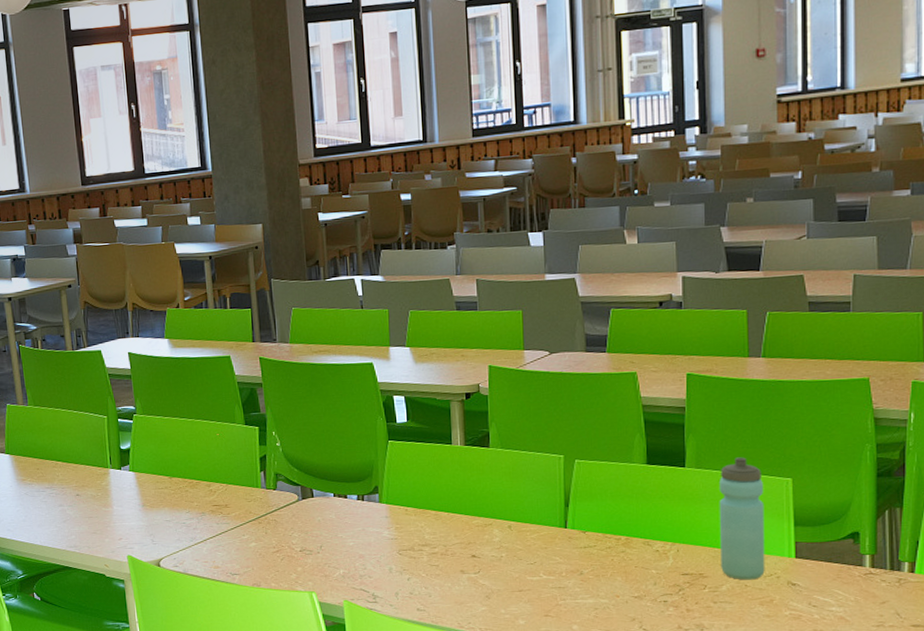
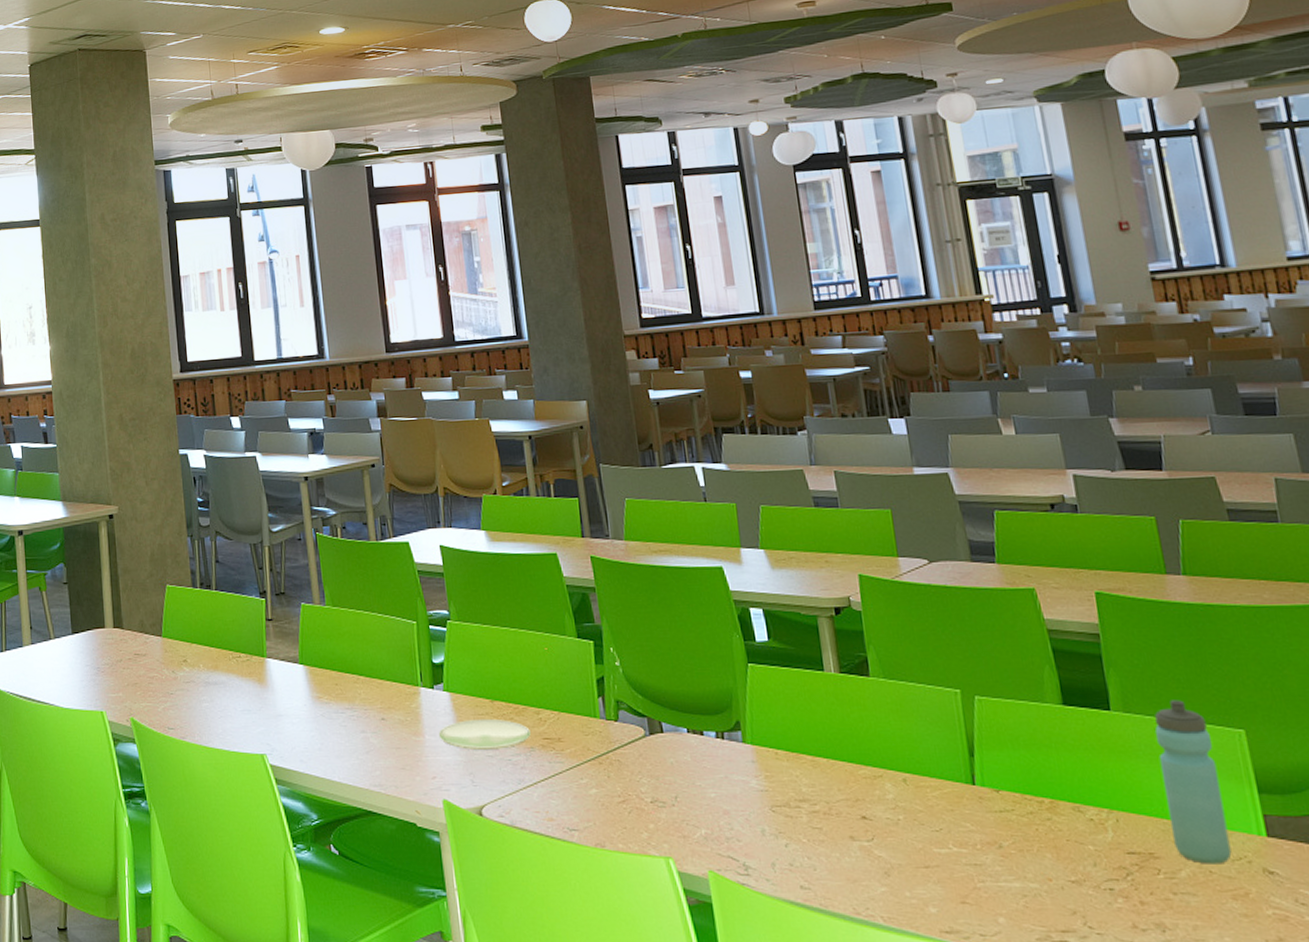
plate: none [124,491,202,517] -> present [438,718,531,751]

